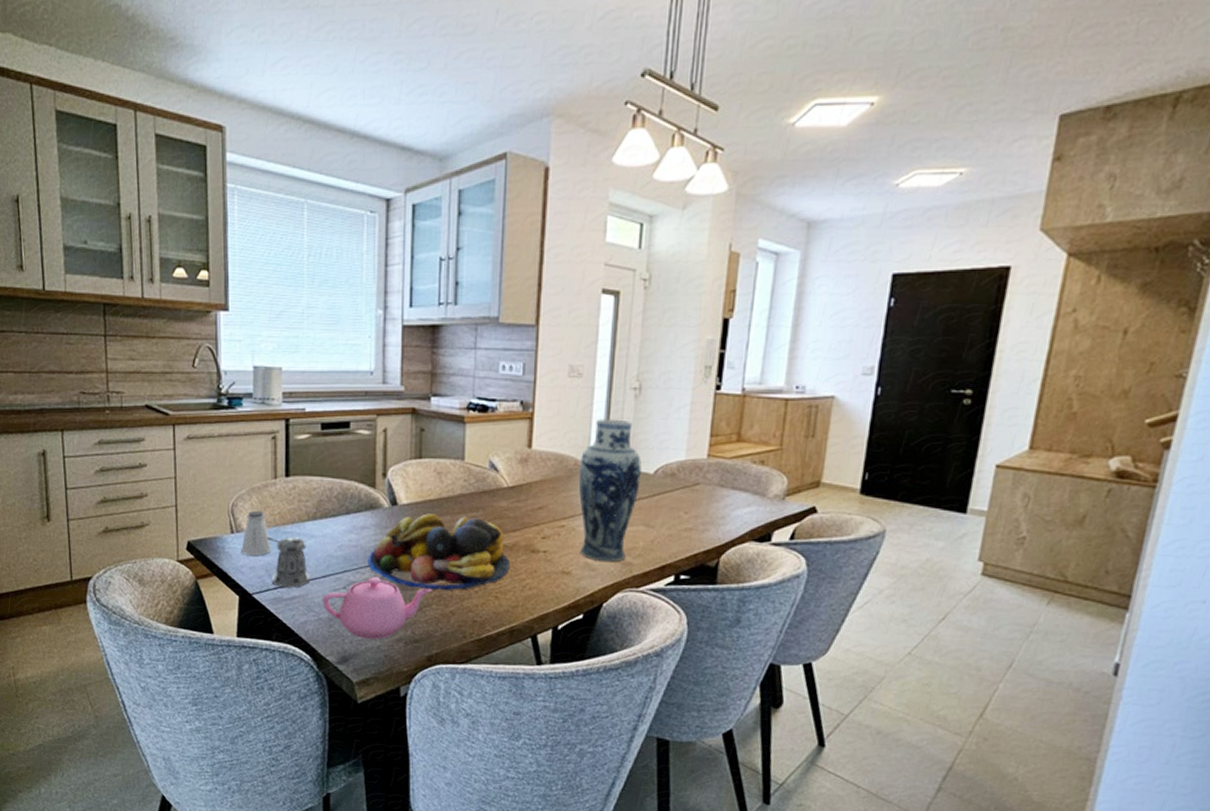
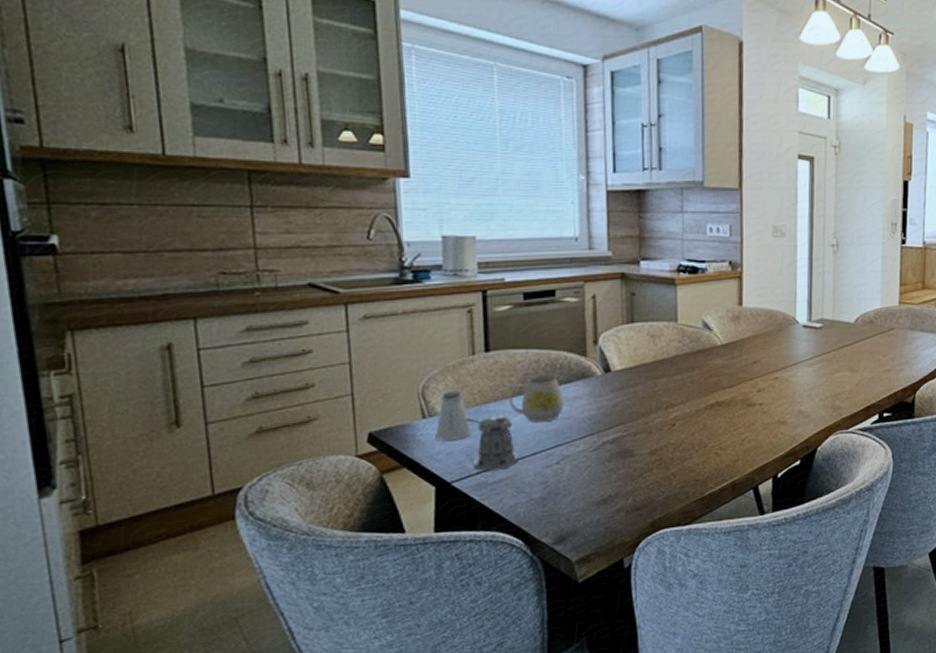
mug: none [304,503,352,547] -> present [509,375,564,422]
teapot: present [322,577,431,639] -> none [533,448,651,514]
fruit bowl: present [368,513,509,591] -> none [582,377,728,455]
vase: present [578,419,642,563] -> none [787,274,843,409]

